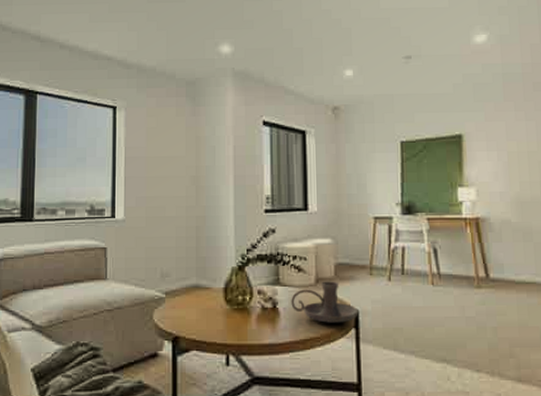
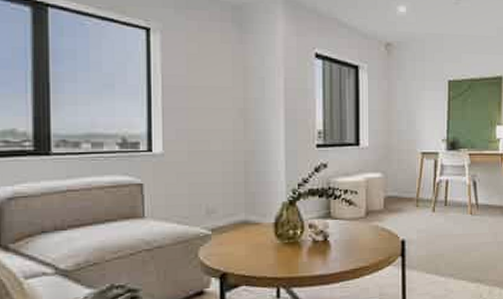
candle holder: present [291,281,358,323] -> none [342,213,405,253]

